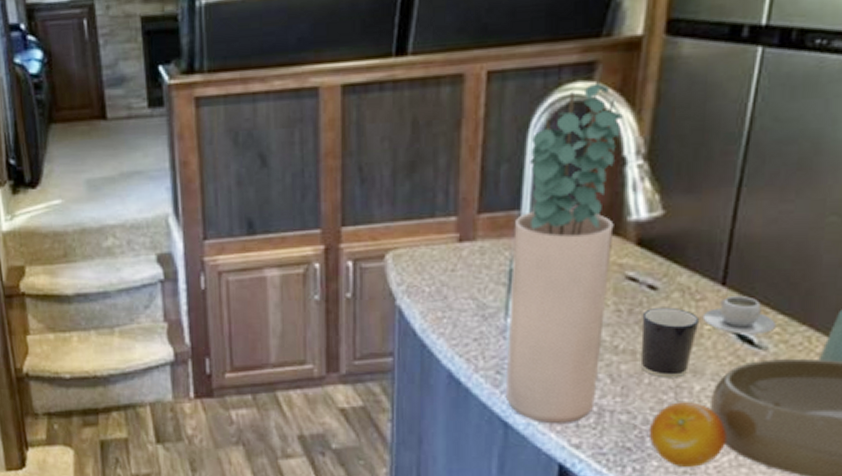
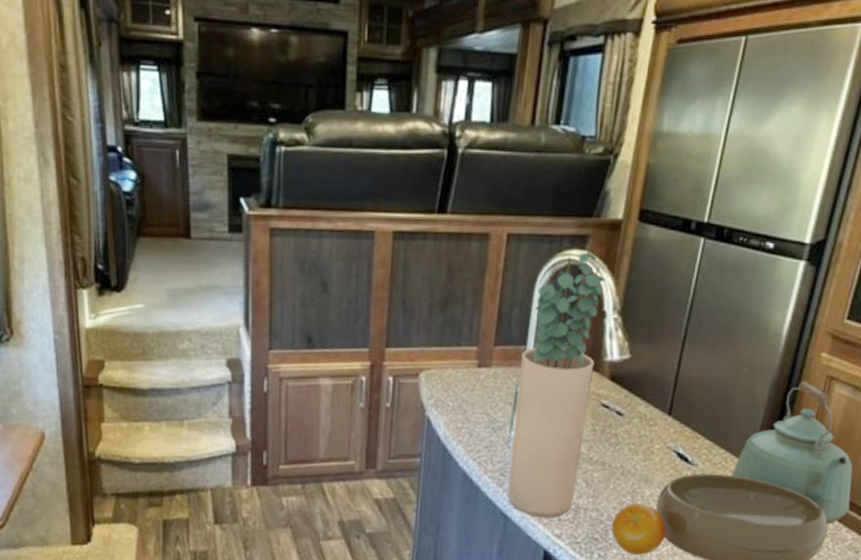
mug: present [640,307,700,378] -> none [608,429,652,485]
teacup: present [702,296,776,334] -> none [653,424,704,454]

